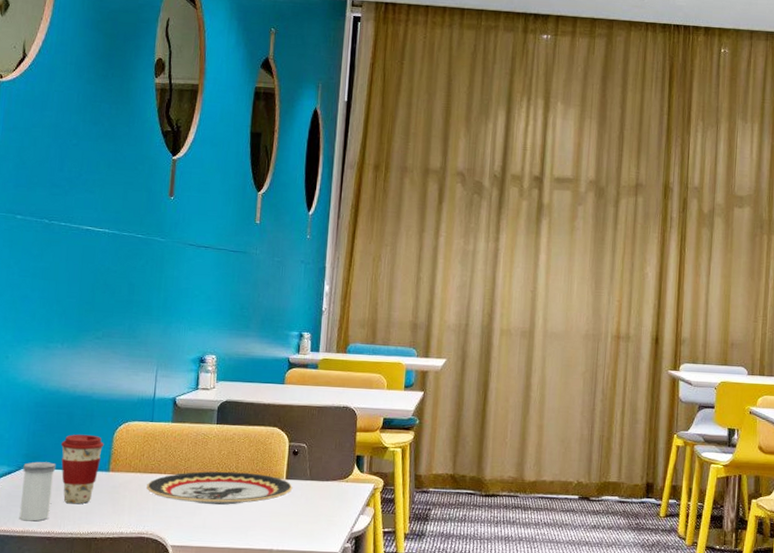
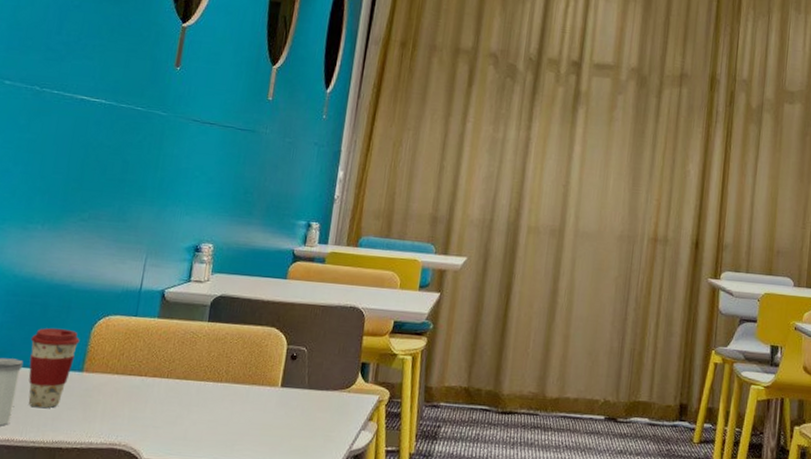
plate: present [146,471,293,505] -> none [123,375,288,415]

